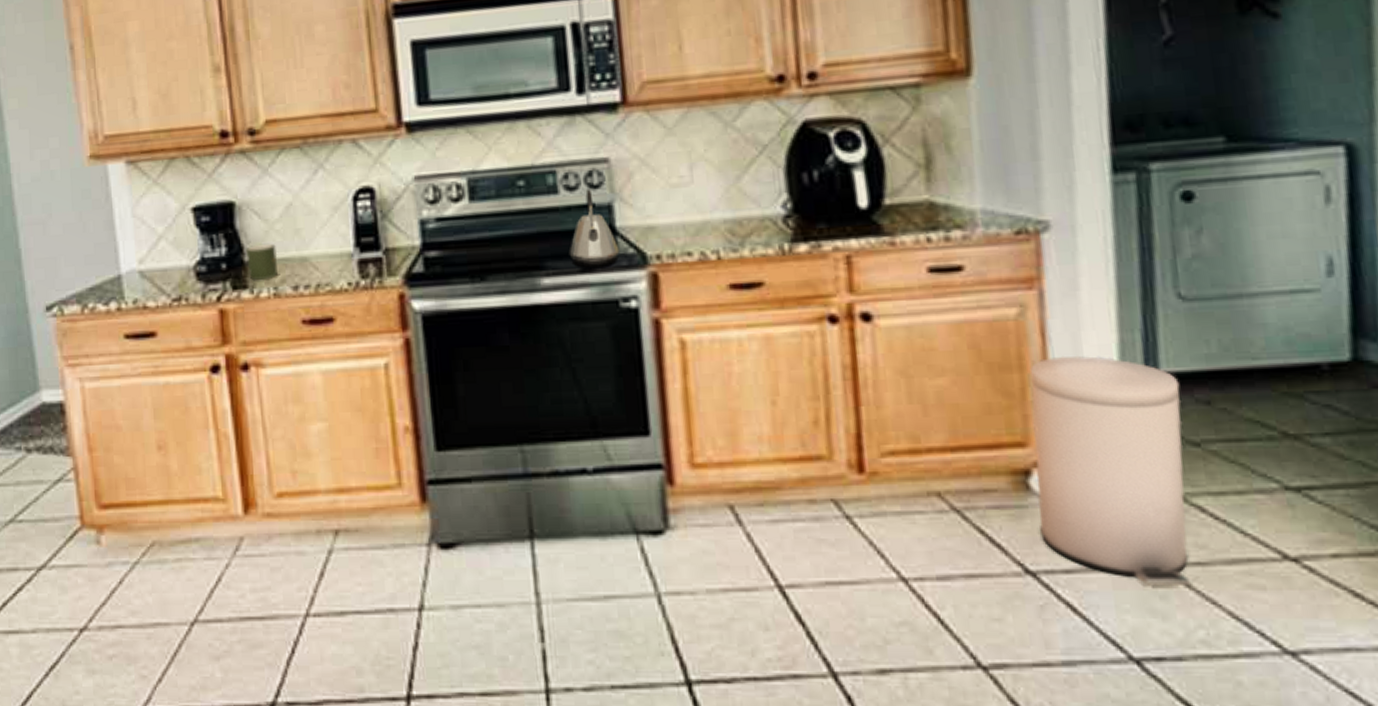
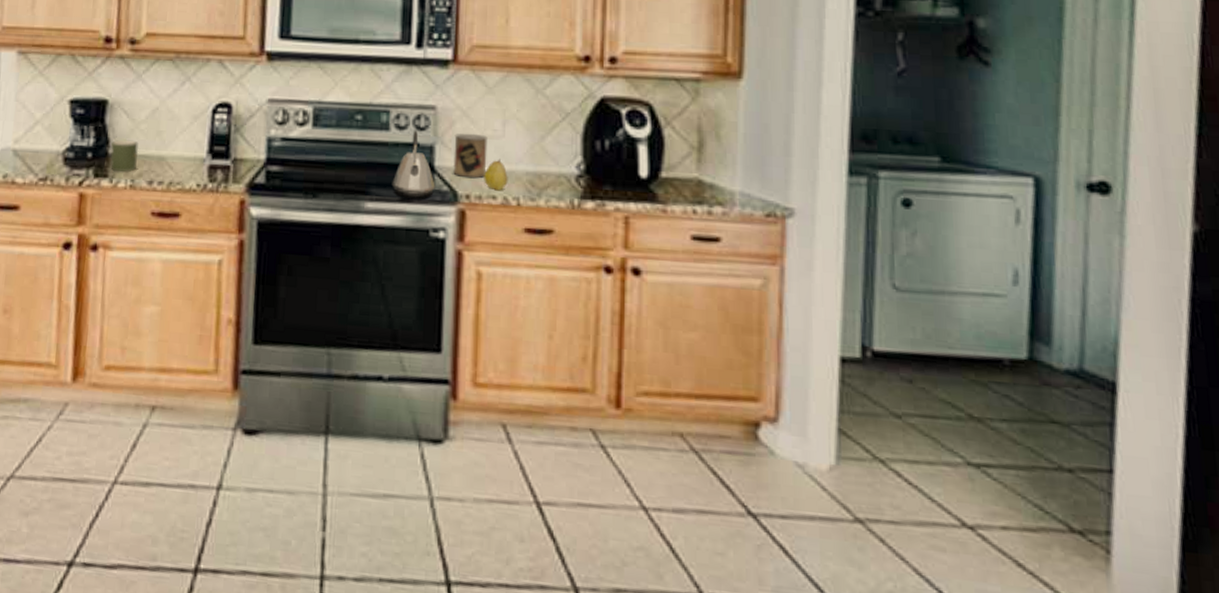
tin can: none [634,183,677,236] -> present [453,133,488,179]
fruit: none [674,209,704,246] -> present [484,159,508,191]
pedal bin: present [1029,356,1190,587] -> none [764,326,889,541]

